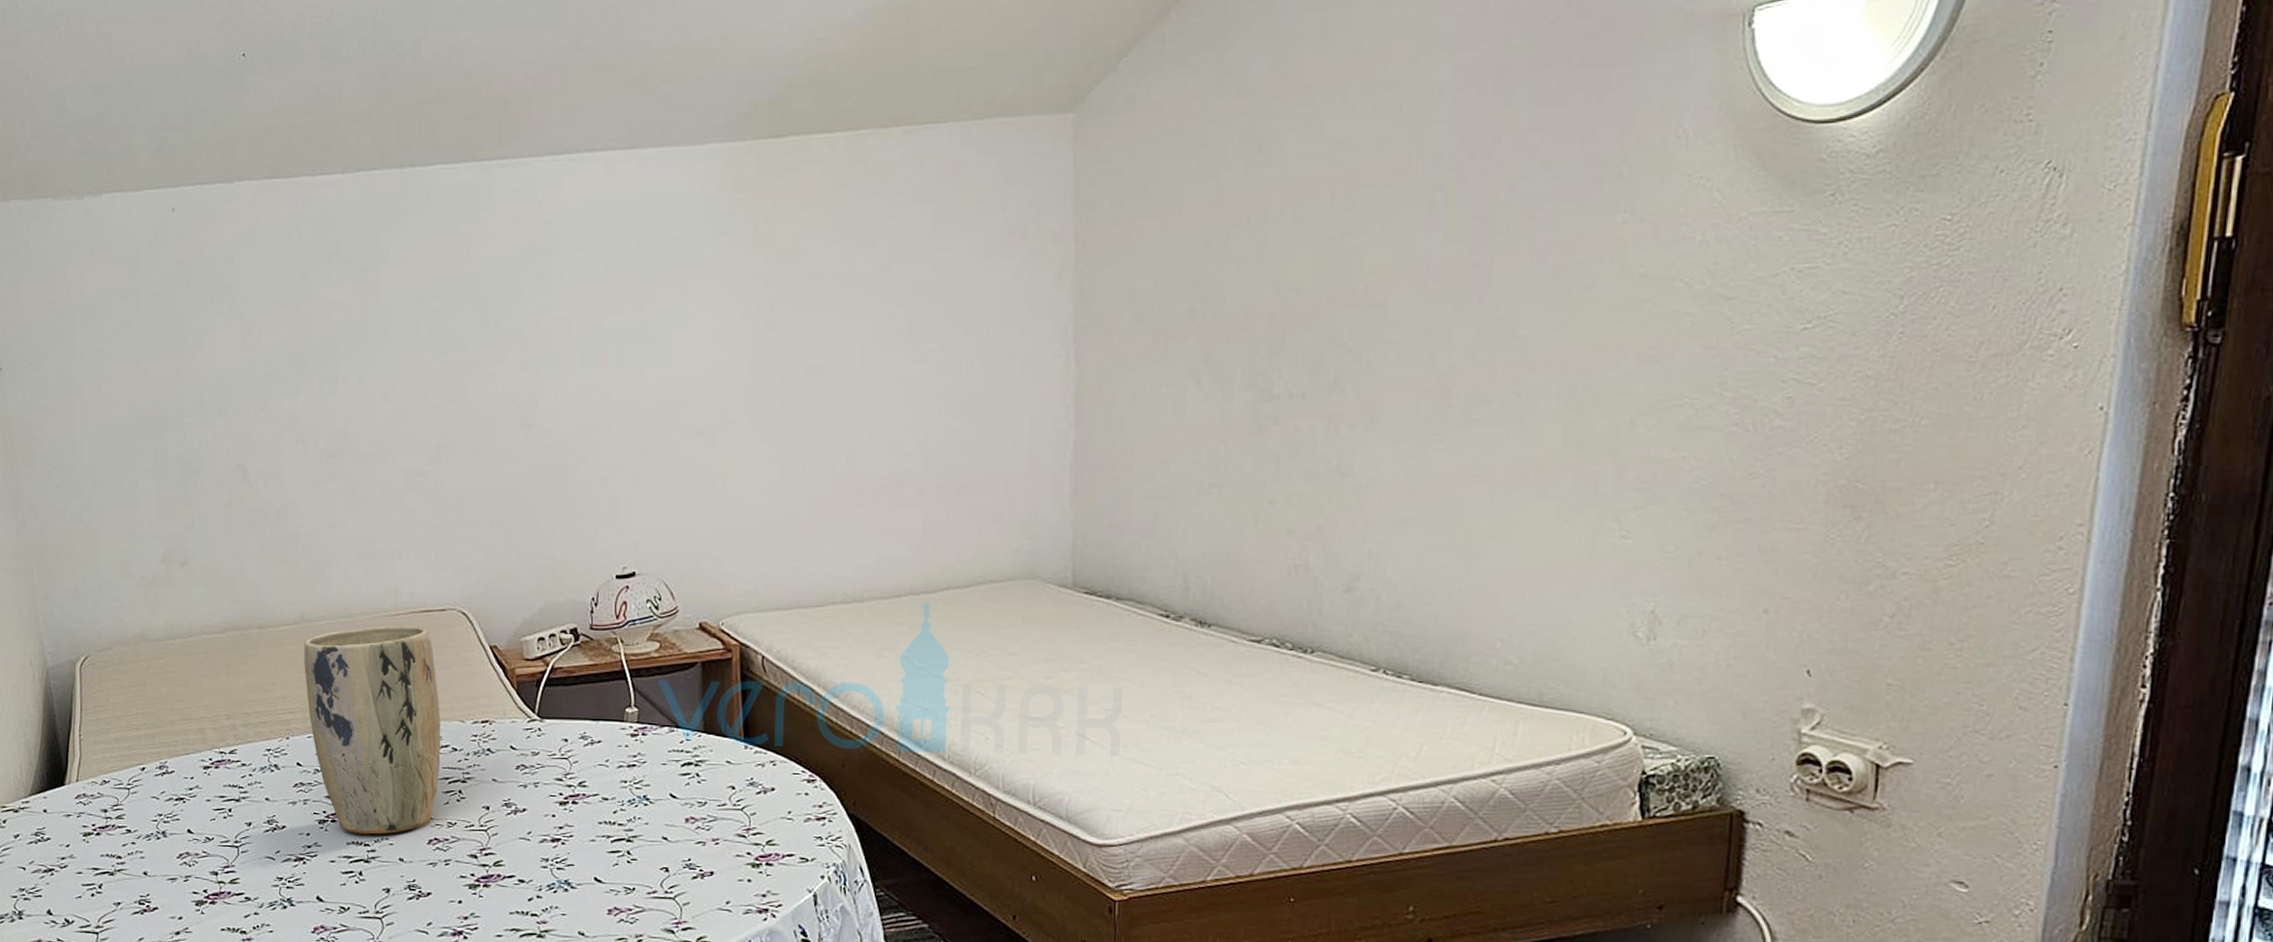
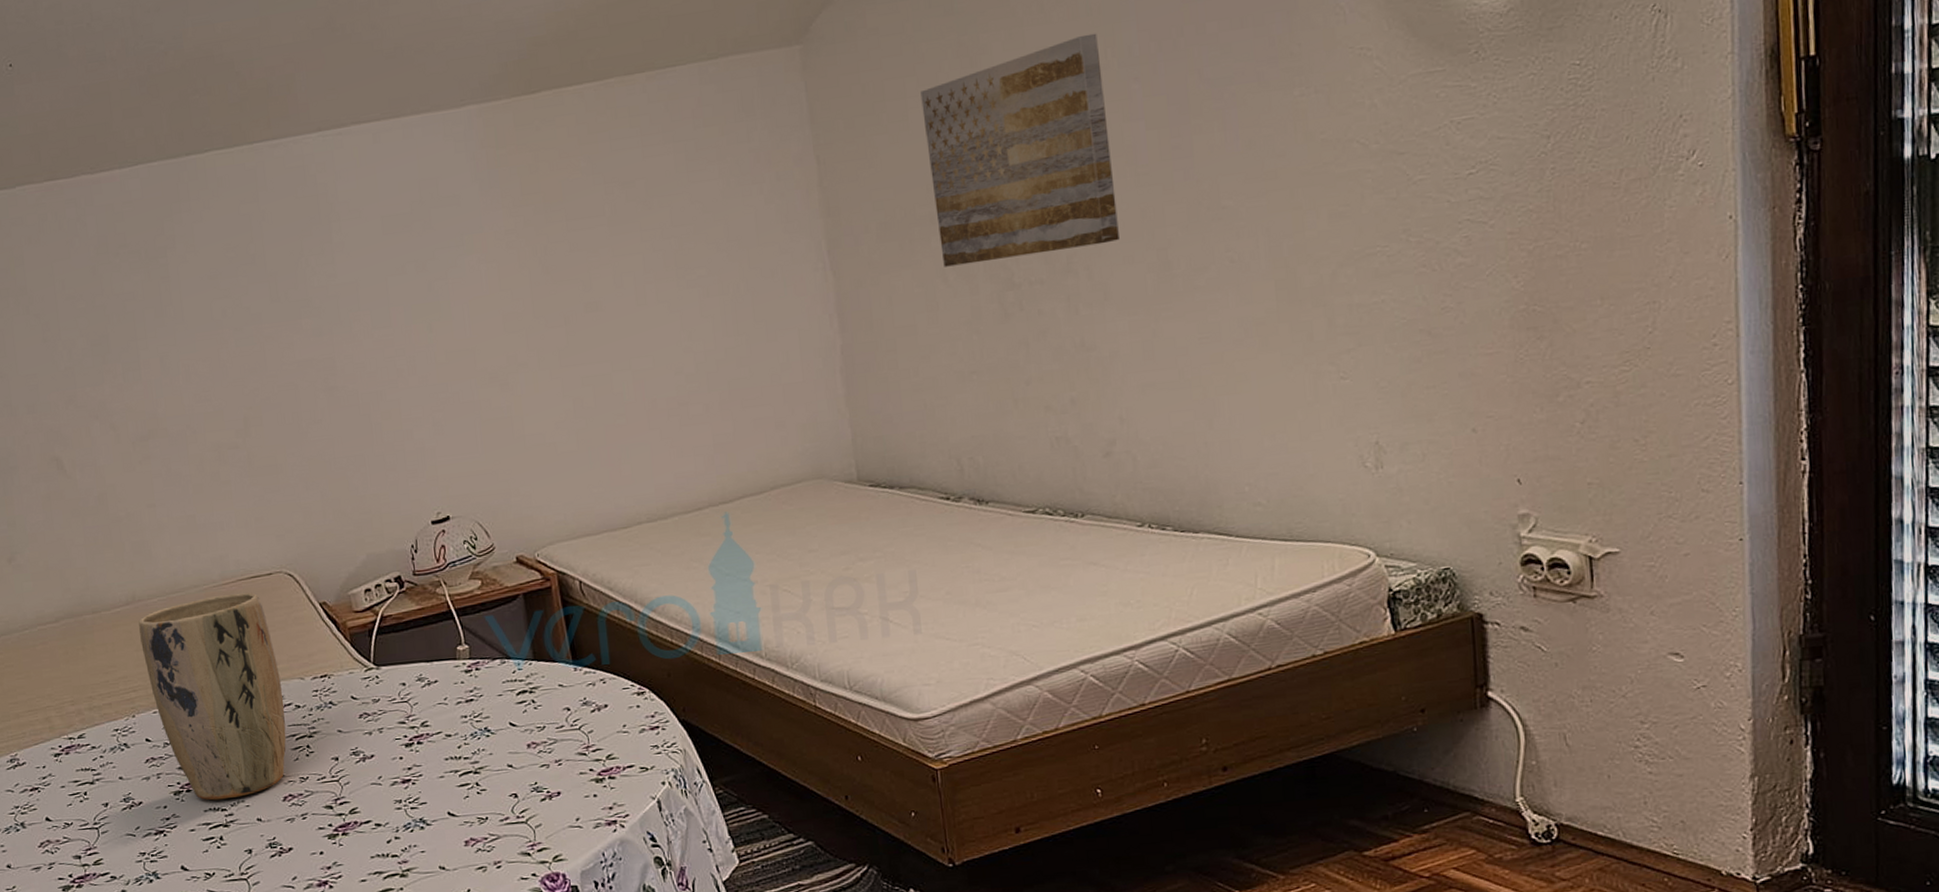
wall art: none [1197,131,1404,369] -> present [920,33,1119,267]

